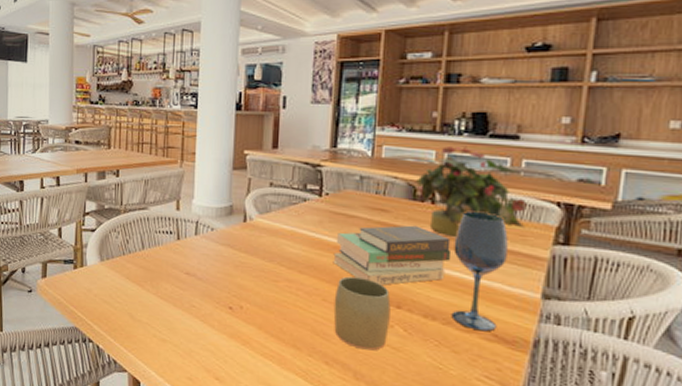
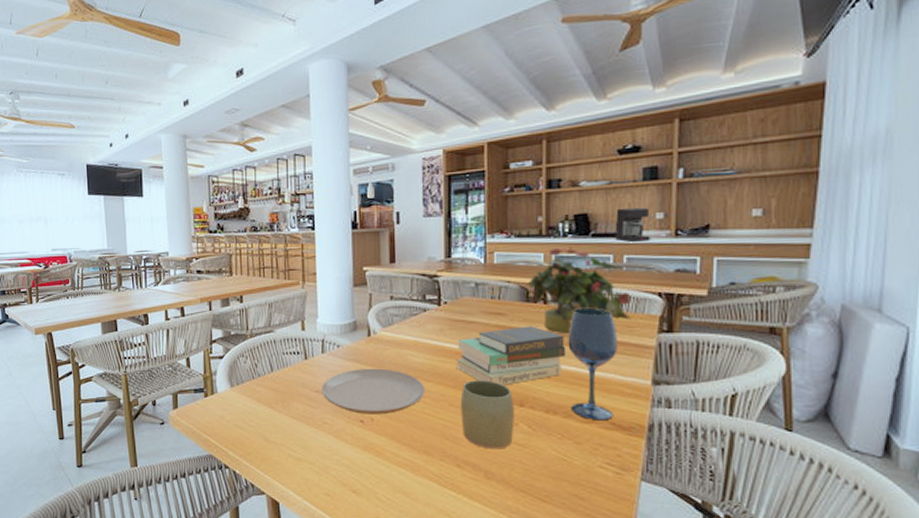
plate: none [192,254,299,303] -> present [321,368,426,415]
coffee maker: none [514,109,556,147] -> present [615,207,650,242]

